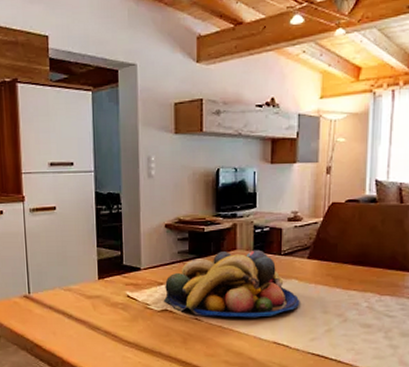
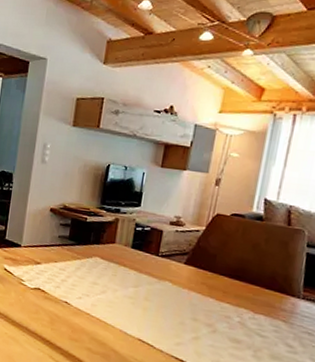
fruit bowl: present [164,249,300,318] -> none [38,242,171,314]

